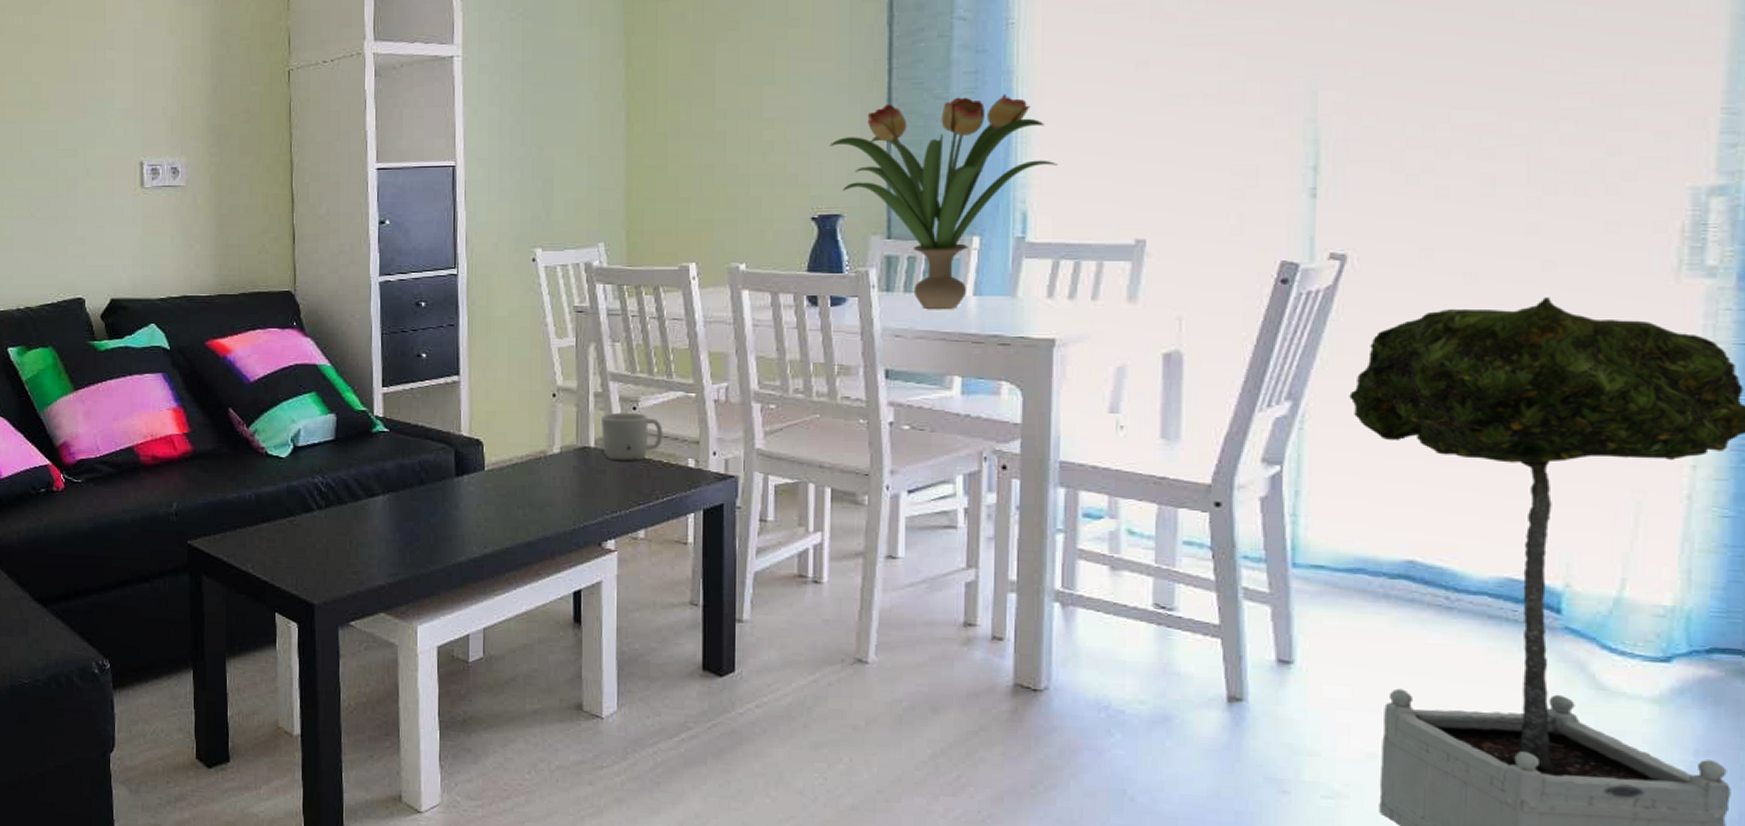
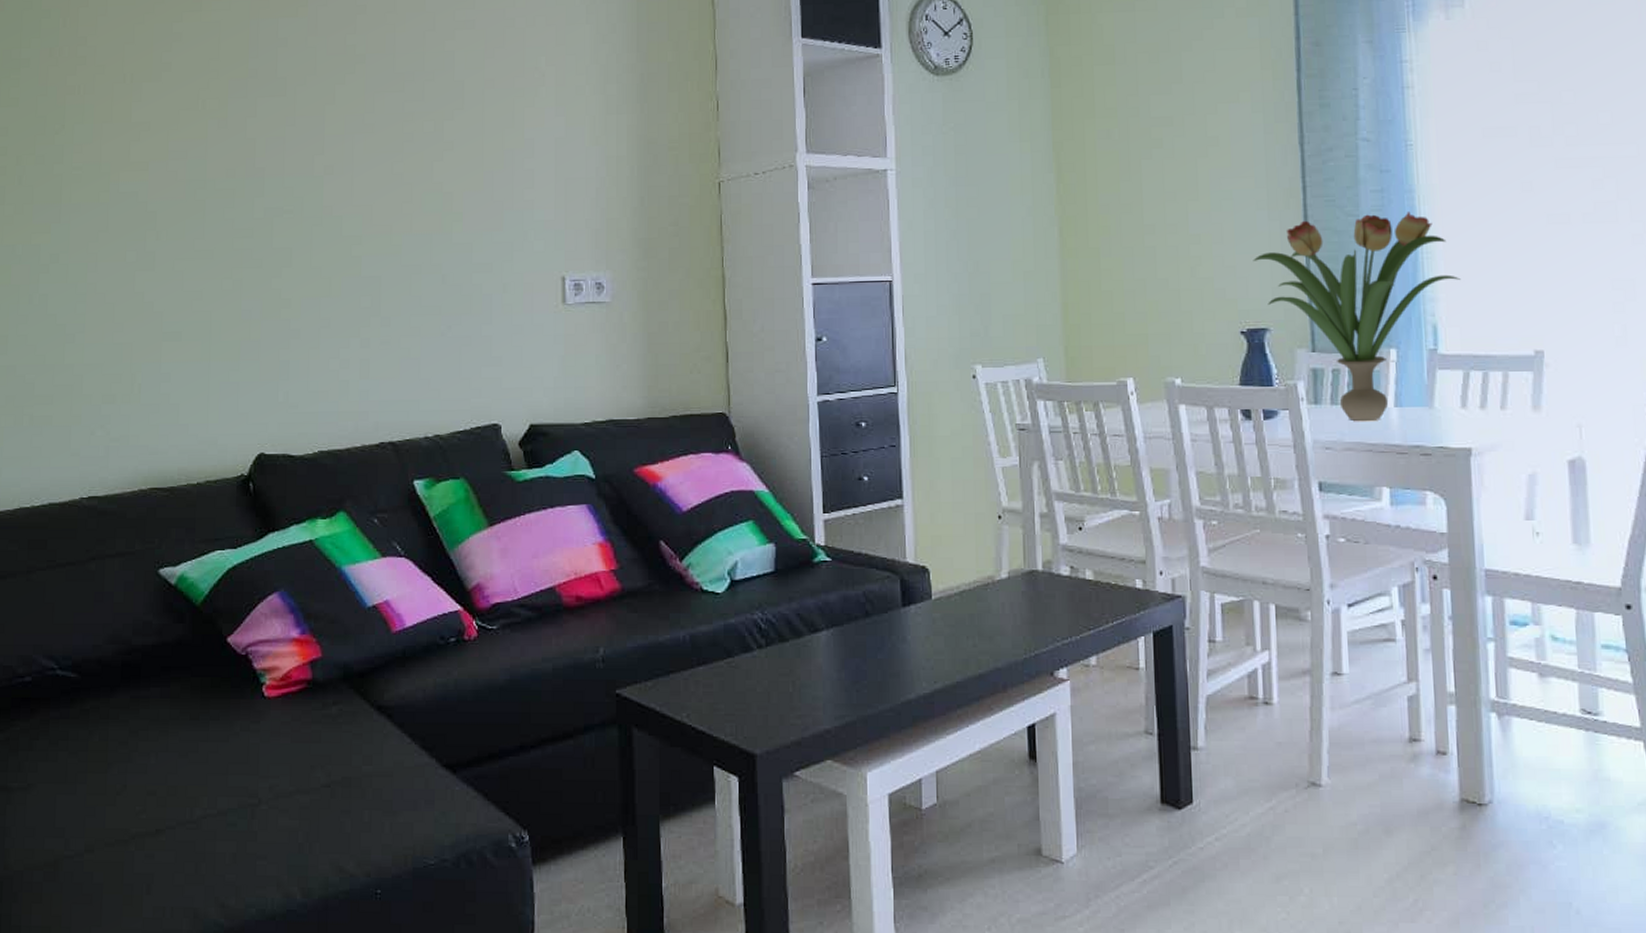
mug: present [601,412,663,462] -> none [1048,533,1110,585]

